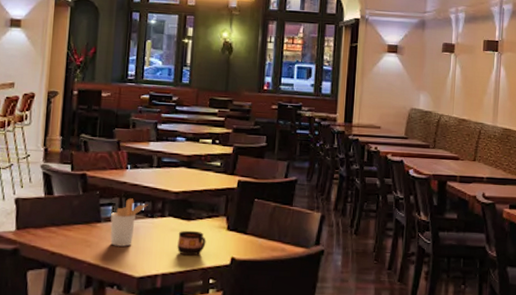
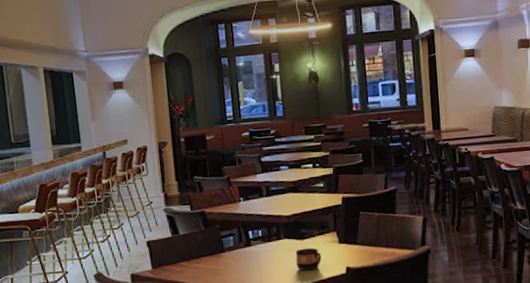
utensil holder: present [110,198,149,247] -> none [233,227,265,271]

